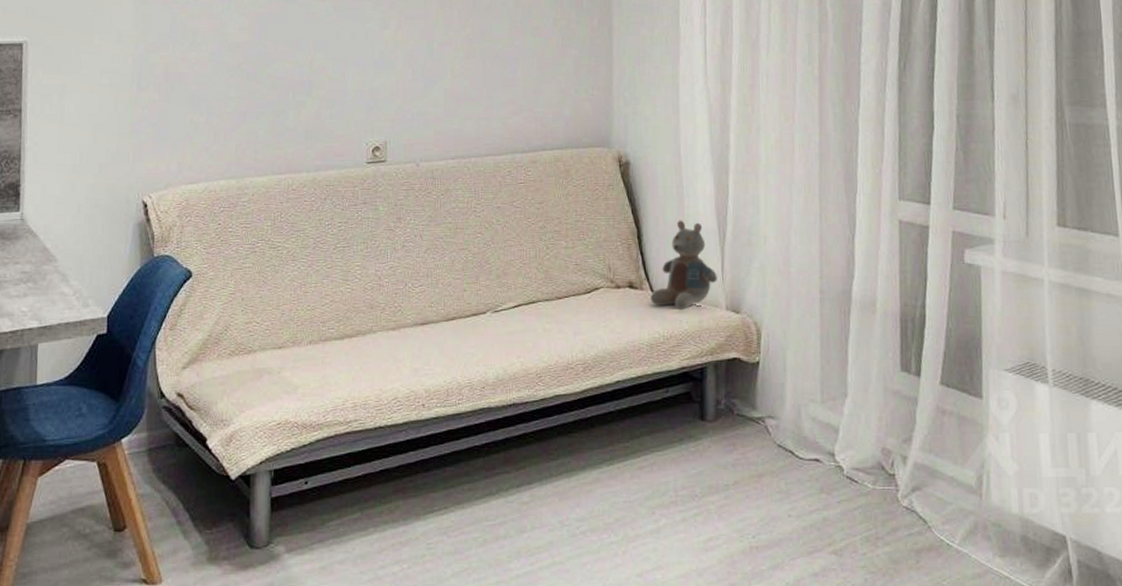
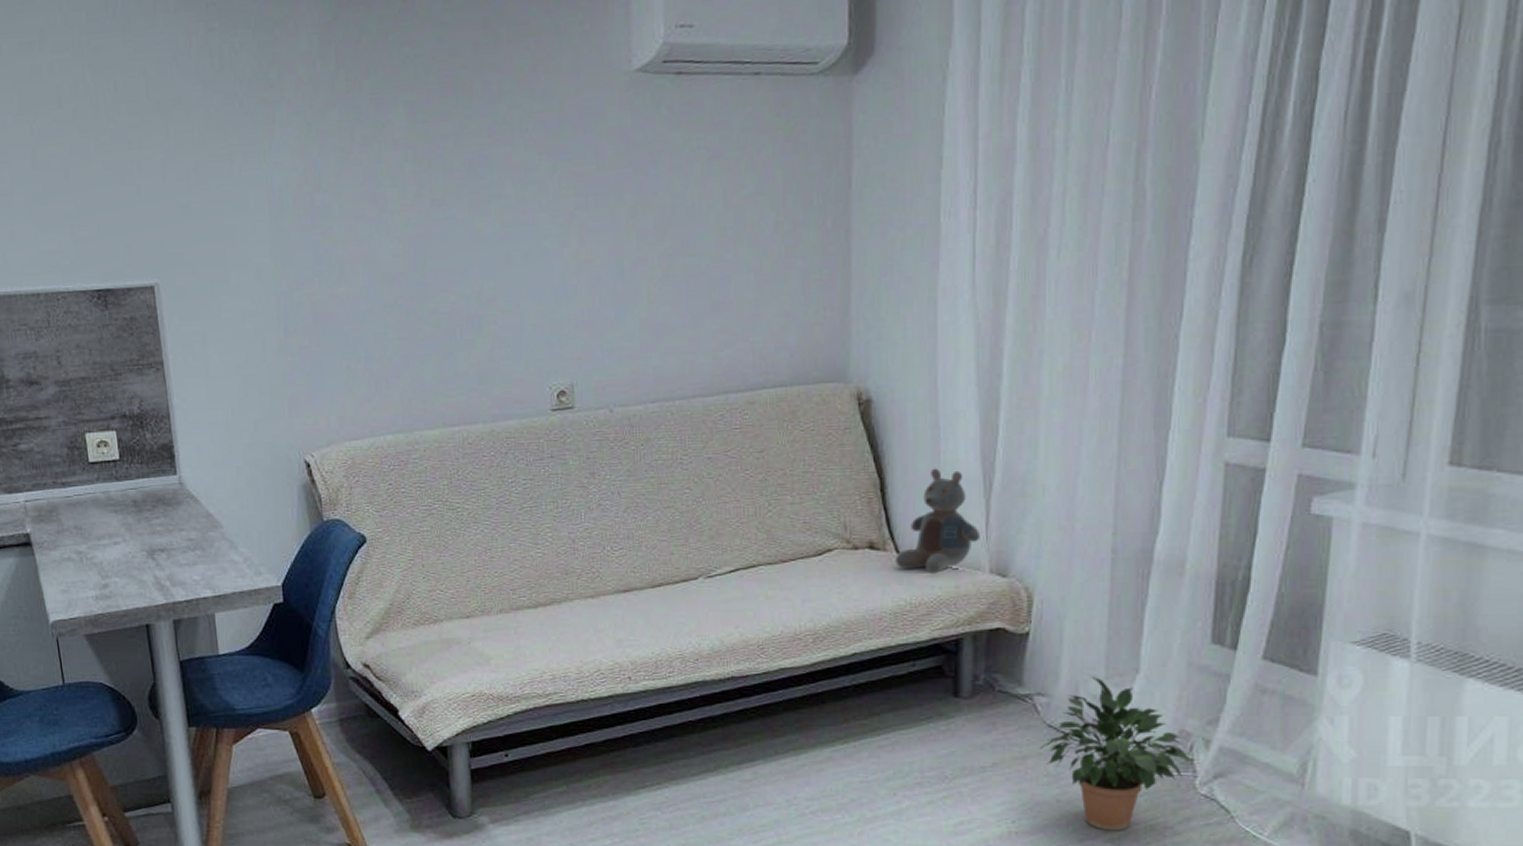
potted plant: none [772,401,893,543] -> present [1039,677,1191,831]

